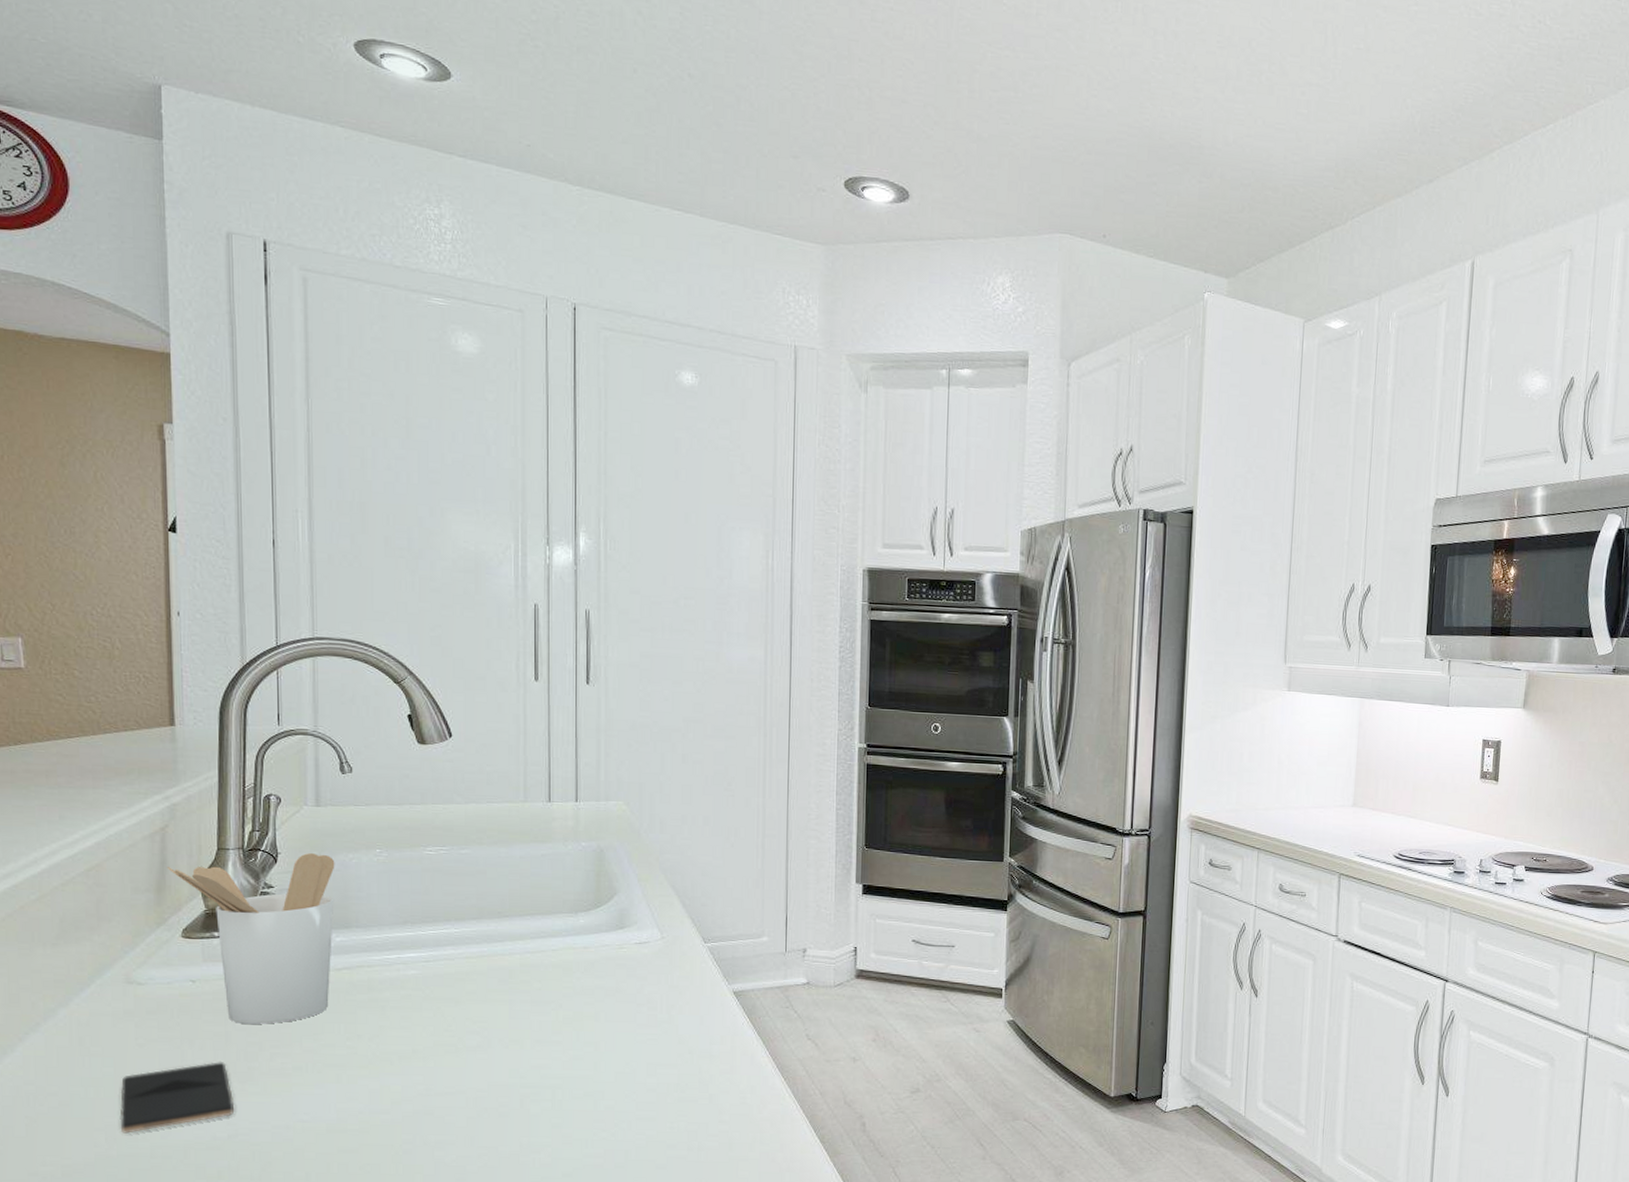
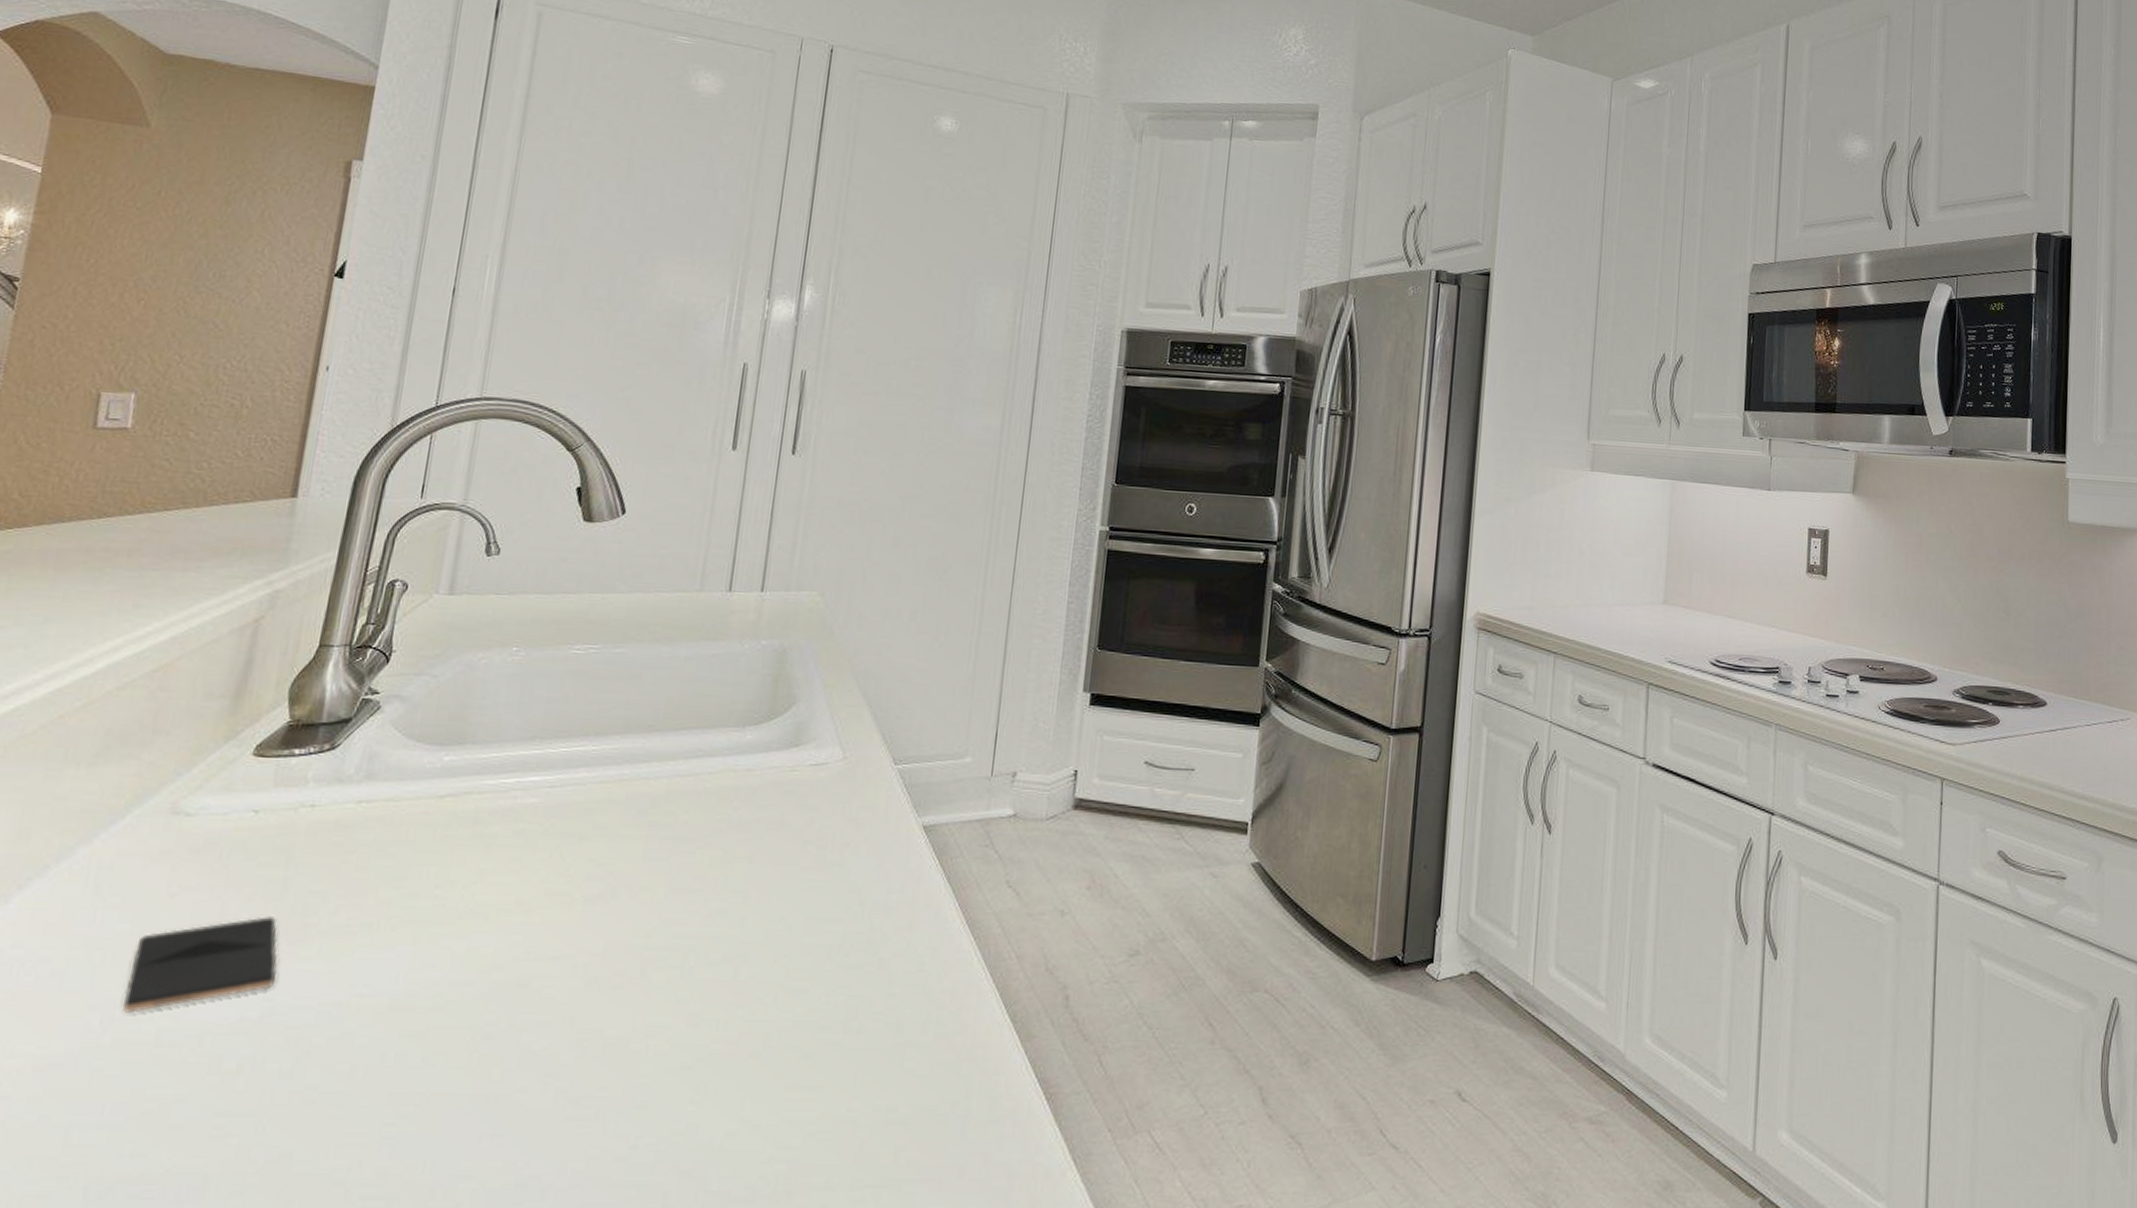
utensil holder: present [167,853,335,1024] -> none [252,651,460,867]

